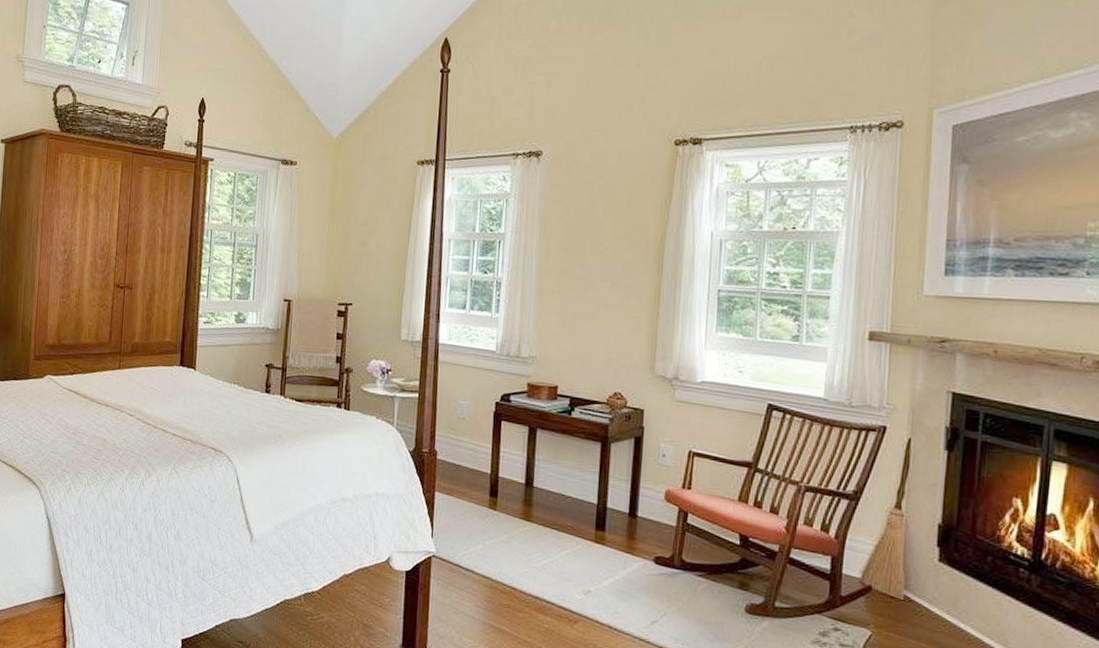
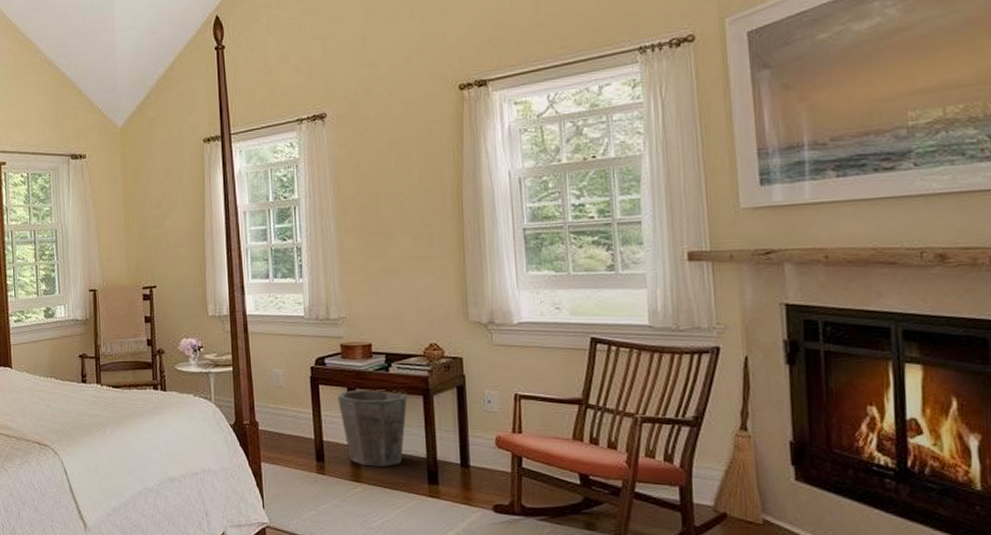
waste bin: none [518,430,586,509] -> present [337,389,408,467]

